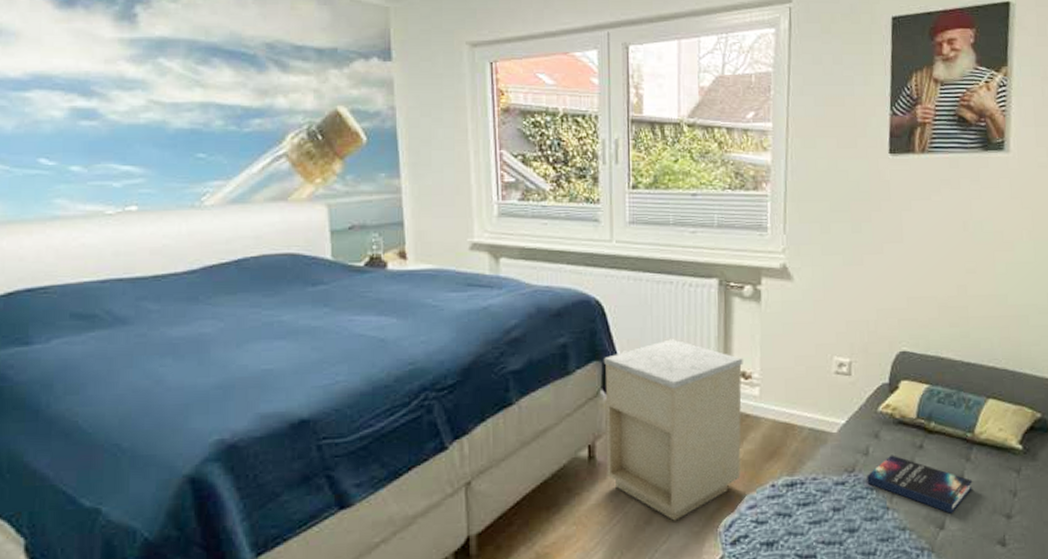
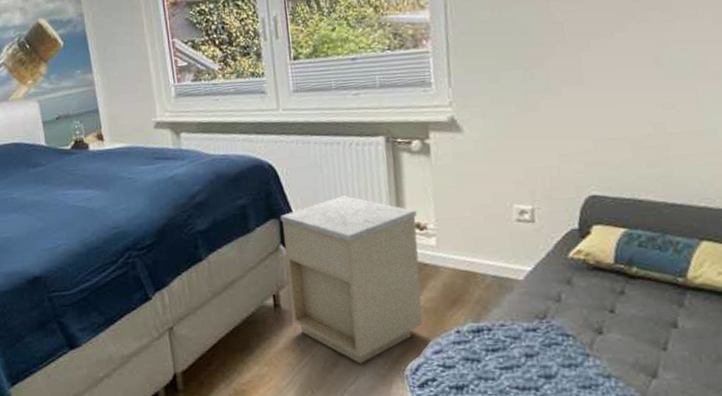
hardback book: present [867,455,973,514] -> none [561,301,689,362]

